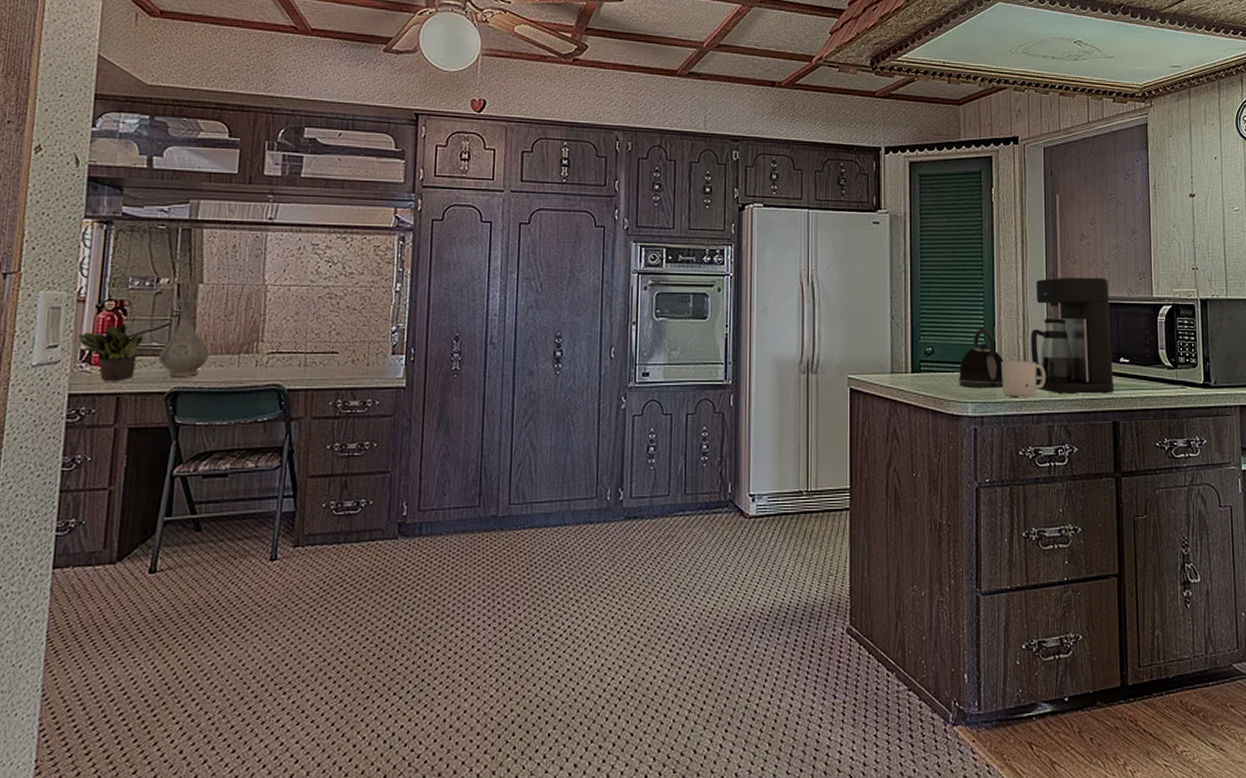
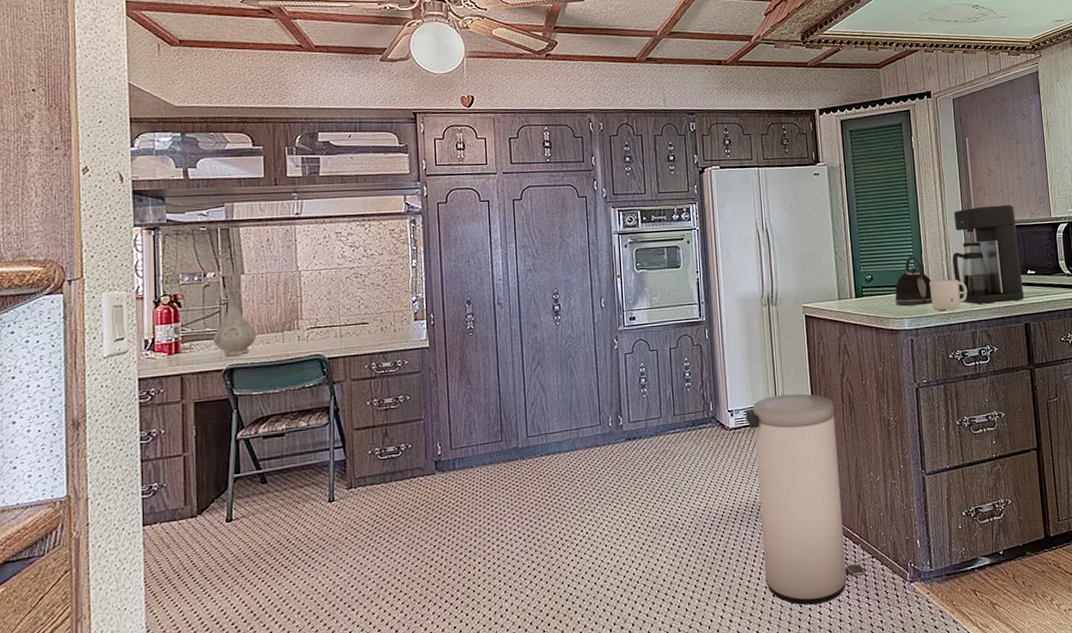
potted plant: present [78,321,147,382] -> none [141,313,200,365]
pedal bin: none [769,482,898,741] -> present [745,393,865,605]

